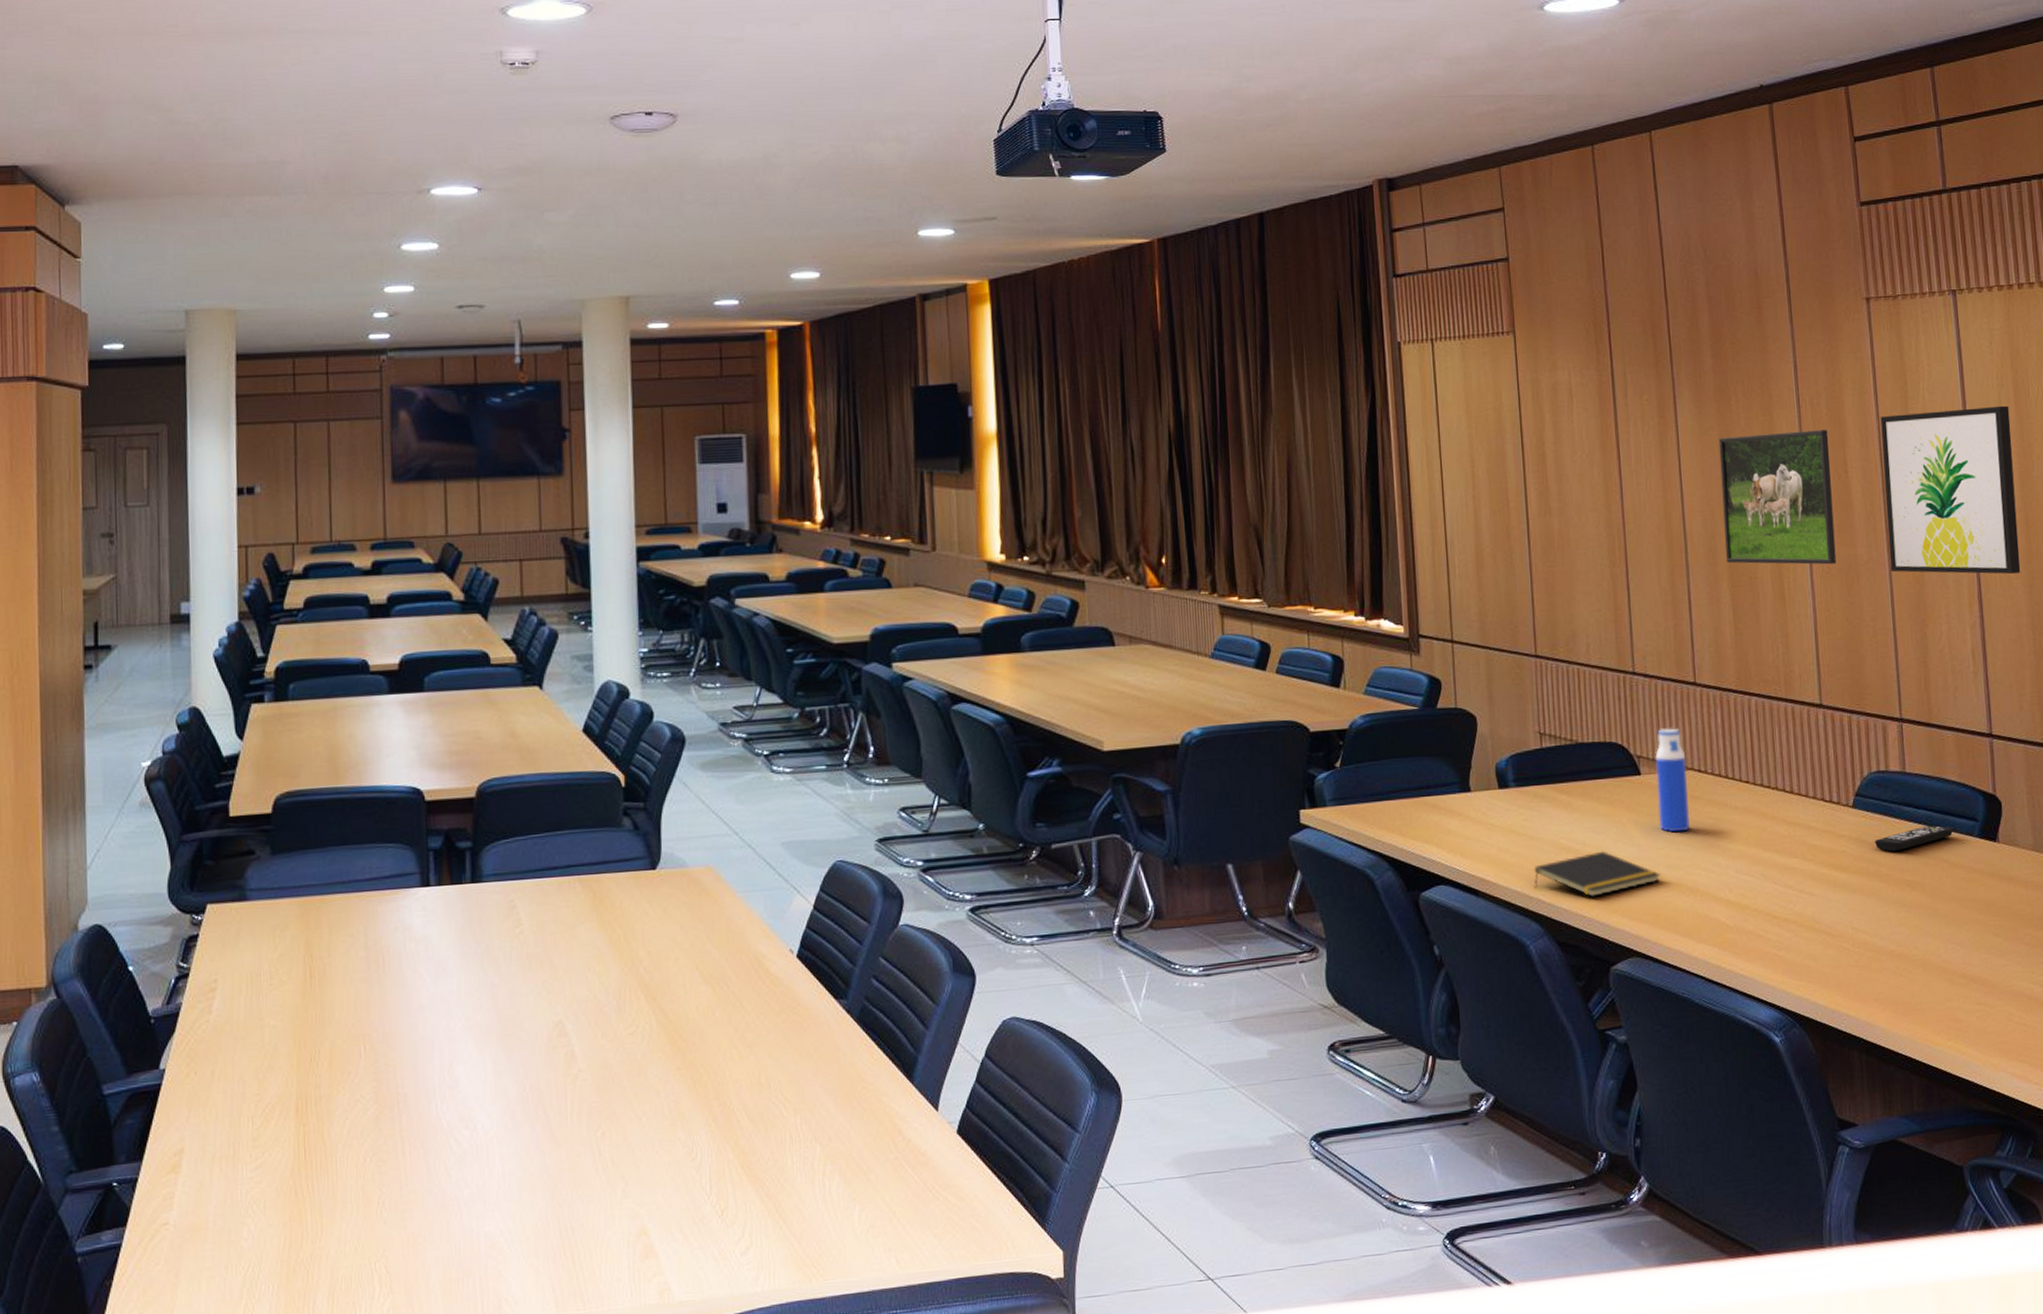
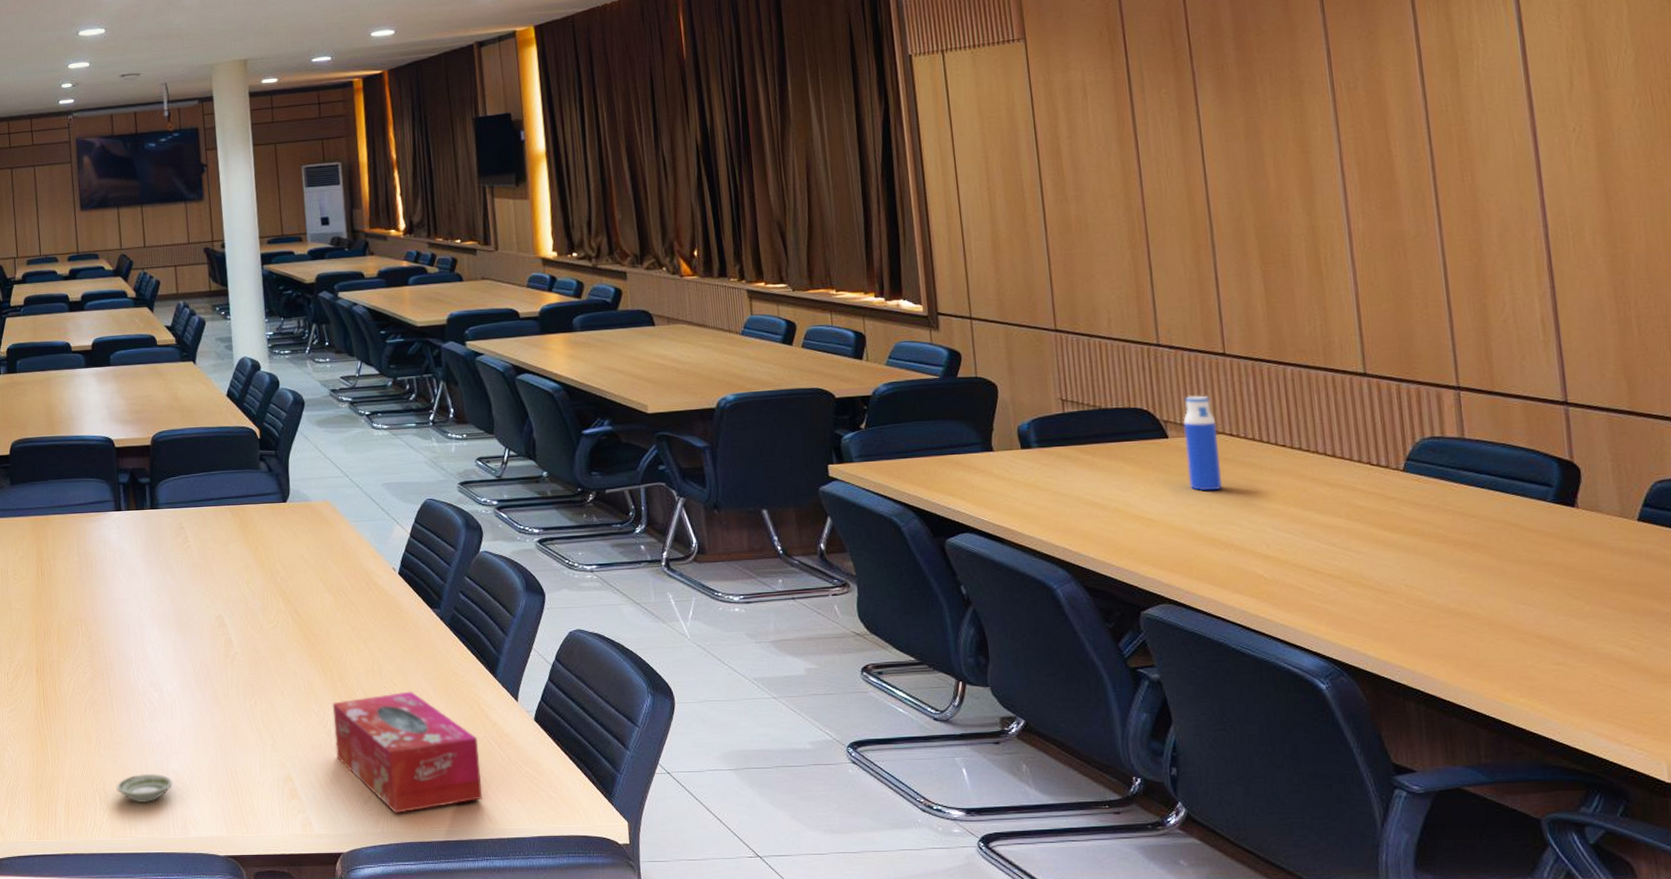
saucer: none [404,1240,485,1281] -> present [116,773,173,802]
tissue box: none [704,1106,891,1265] -> present [332,691,483,813]
notepad: present [1534,851,1661,897] -> none [1059,506,1192,548]
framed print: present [1718,430,1837,565] -> none [1244,111,1380,242]
remote control: present [1875,825,1953,852] -> none [1430,490,1522,514]
wall art: present [1880,405,2021,574] -> none [1427,77,1600,246]

